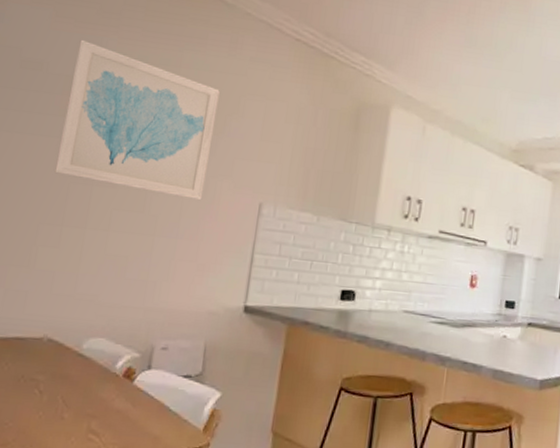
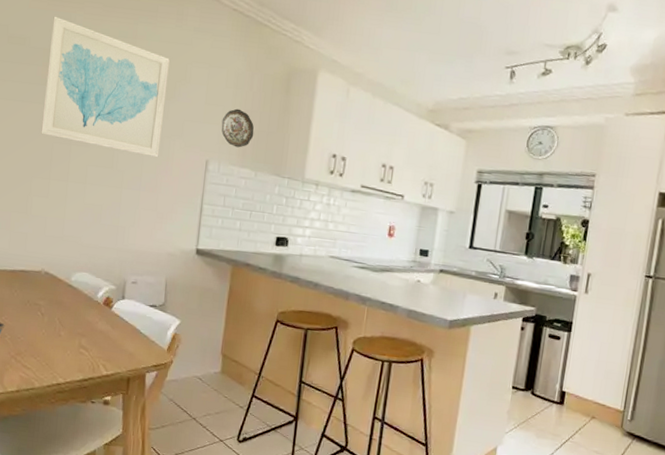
decorative plate: none [278,146,317,190] -> present [221,108,254,148]

